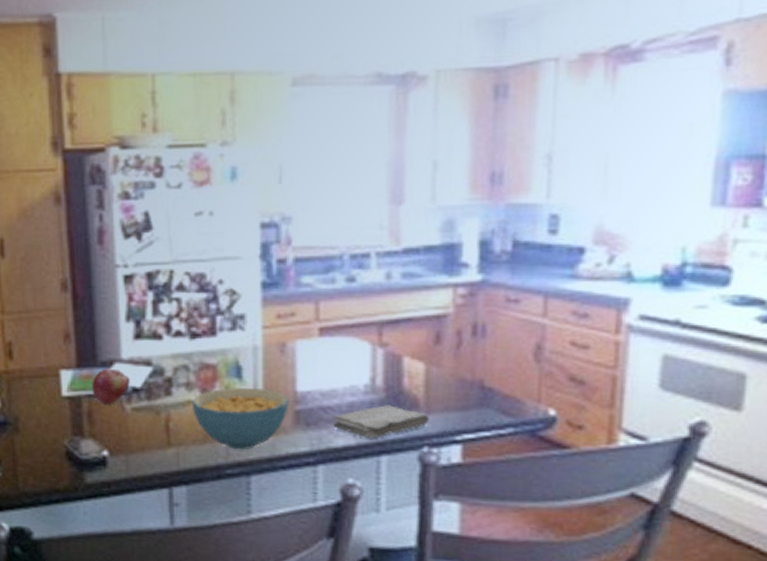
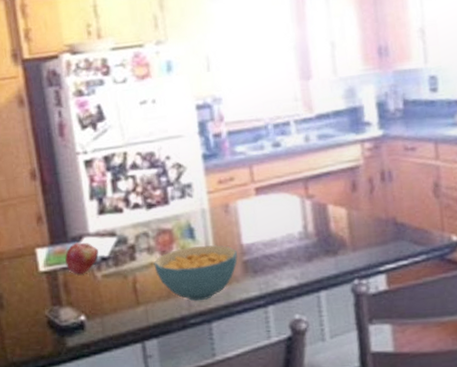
washcloth: present [333,405,429,439] -> none [276,247,356,278]

